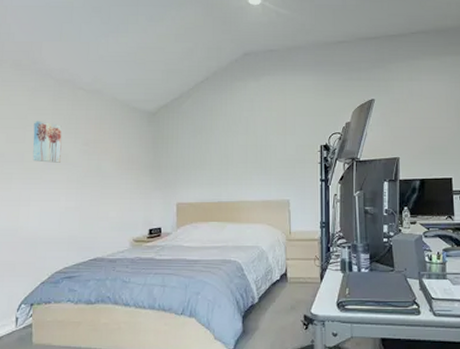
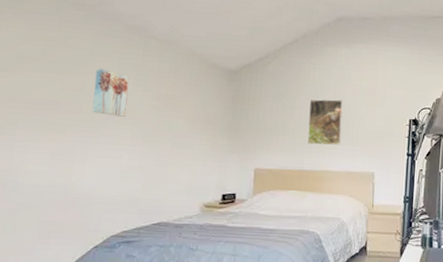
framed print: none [223,132,256,177] -> present [307,99,344,146]

